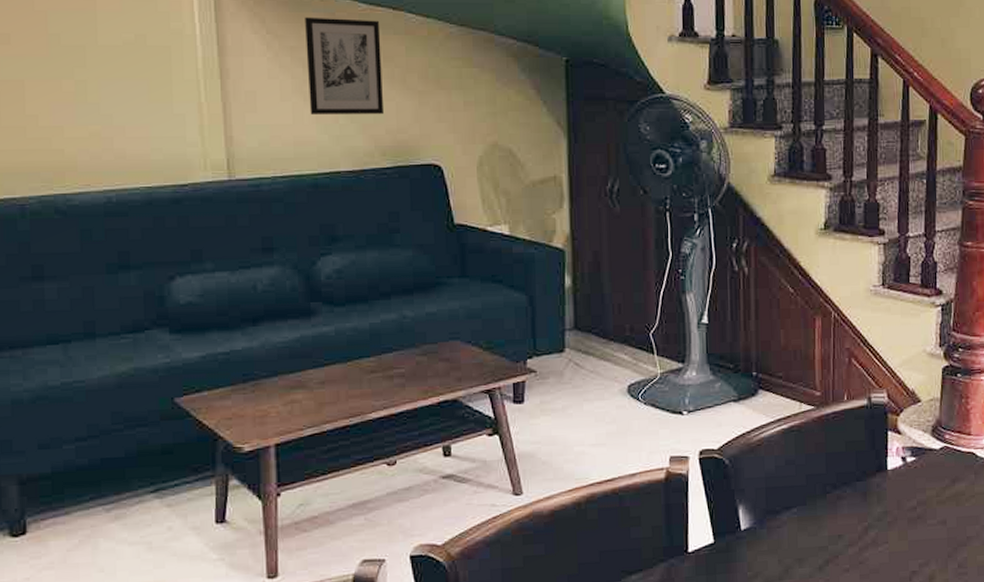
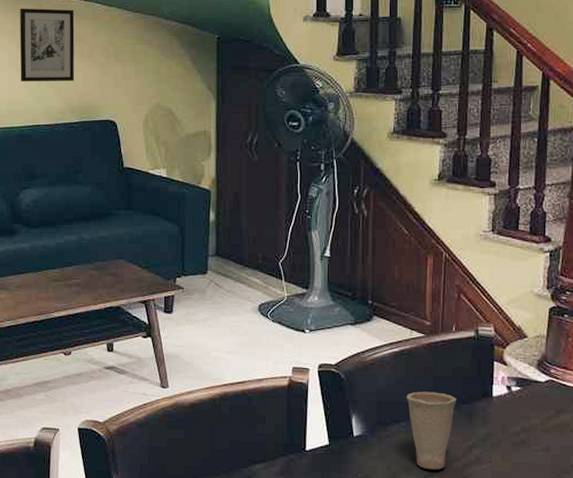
cup: none [797,471,850,559] -> present [406,391,456,470]

